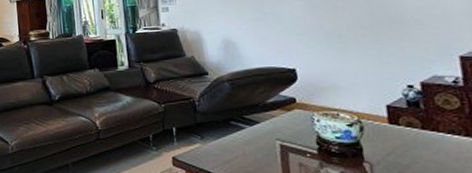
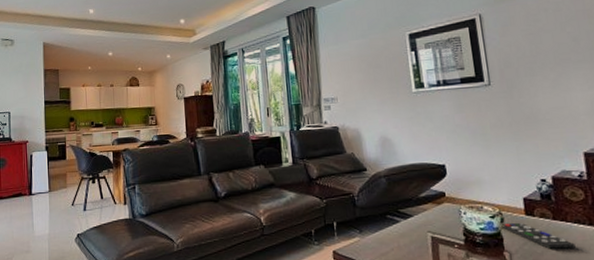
remote control: none [359,131,449,161] -> present [500,222,576,249]

